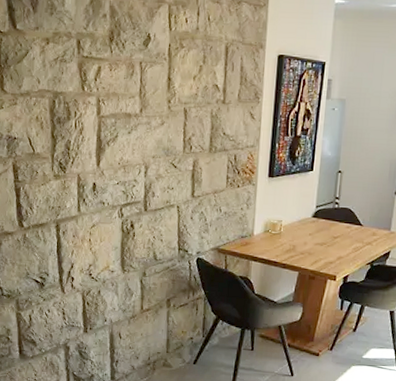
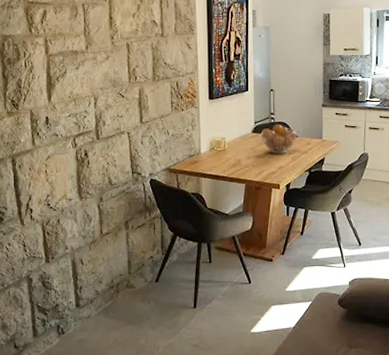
fruit basket: none [321,210,363,243] -> present [260,124,297,154]

